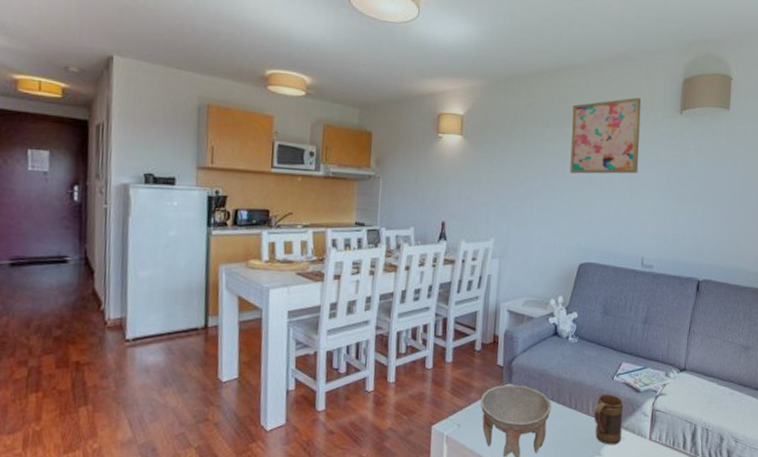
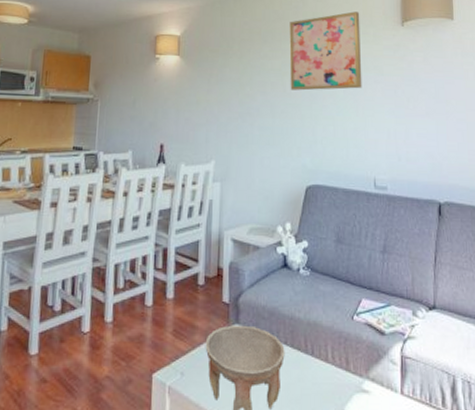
mug: present [594,393,624,445] -> none [334,336,368,401]

